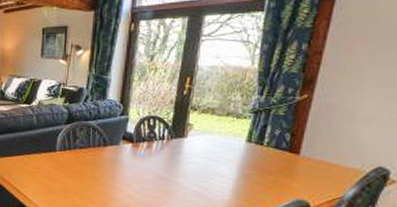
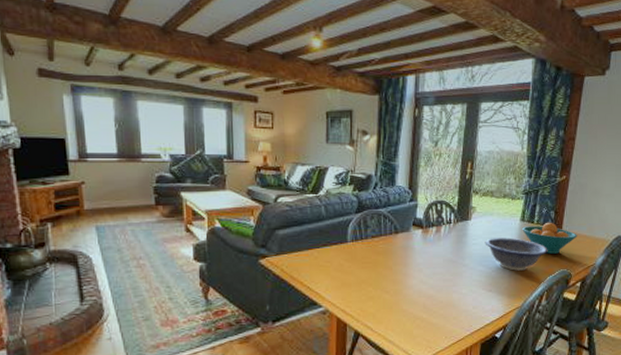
decorative bowl: none [202,157,280,196] -> present [485,237,548,271]
fruit bowl: none [248,145,320,181] -> present [522,222,577,254]

